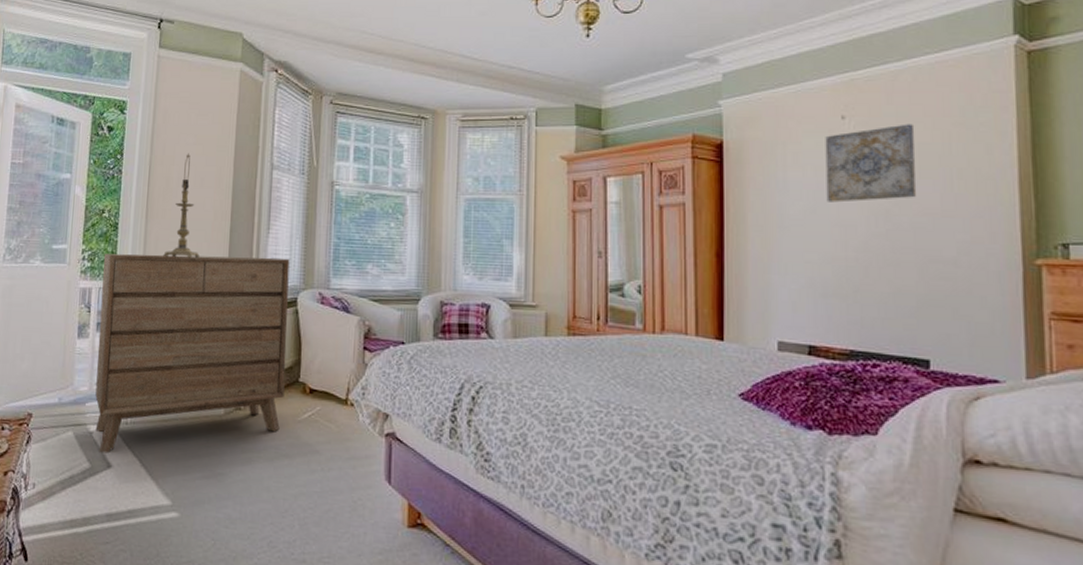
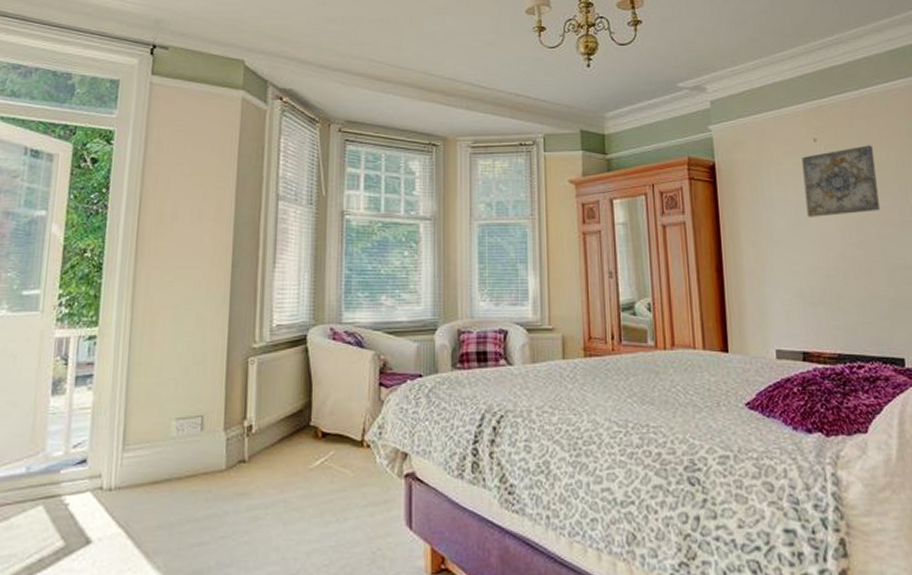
dresser: present [95,254,290,453] -> none [72,293,298,527]
table lamp: present [163,153,199,258] -> none [155,185,197,299]

